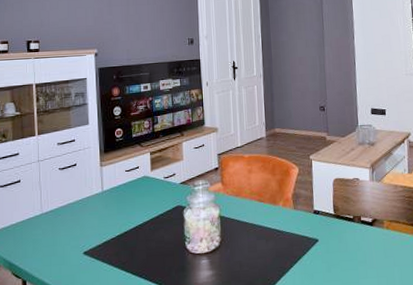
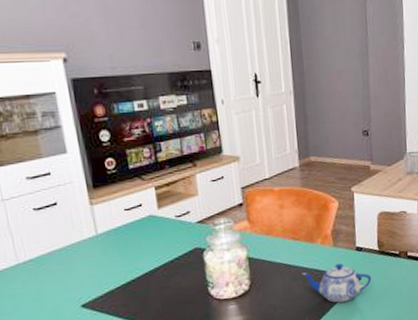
teapot: none [265,225,328,263] -> present [302,263,372,303]

